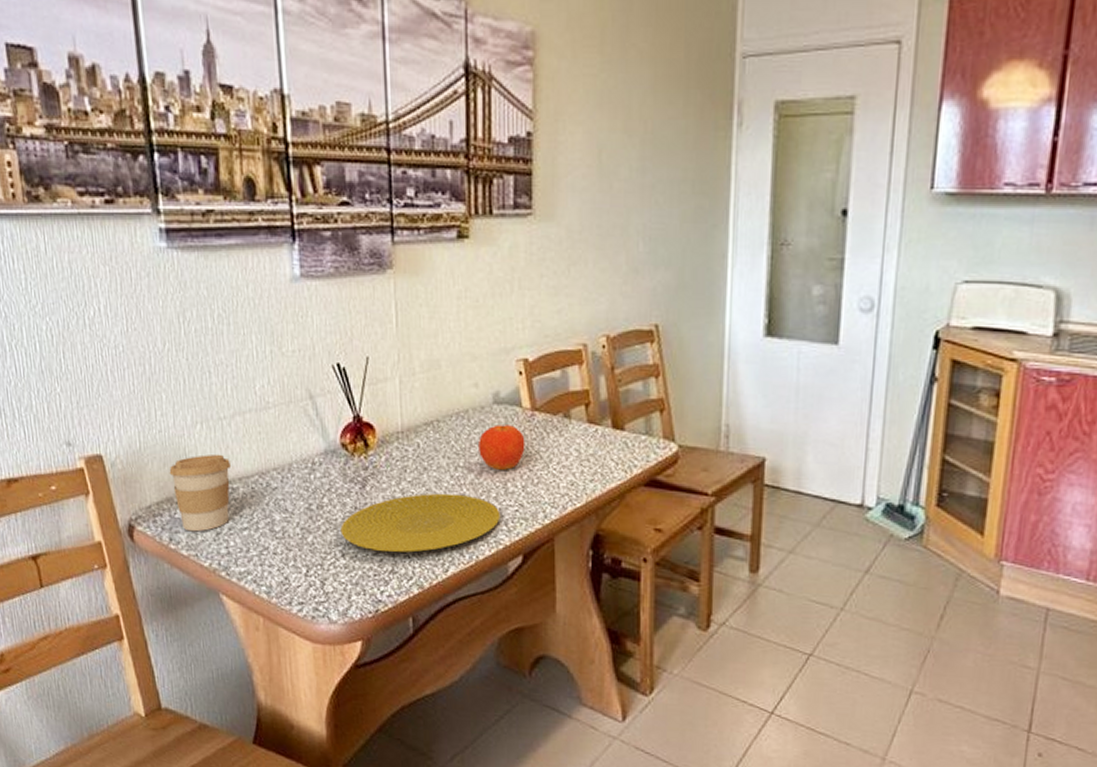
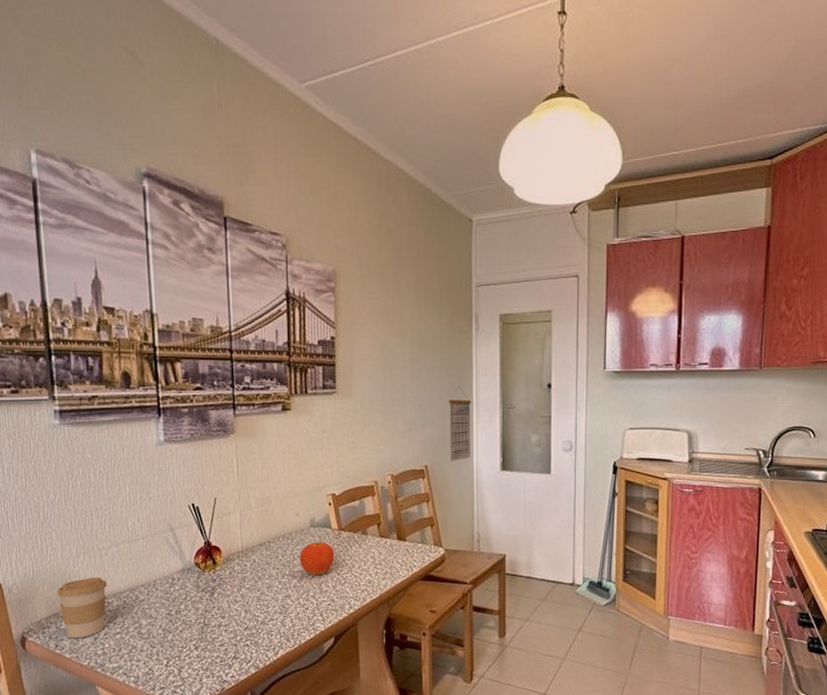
plate: present [340,493,501,553] -> none [194,595,317,642]
calendar: none [691,209,727,320] -> present [448,386,472,461]

